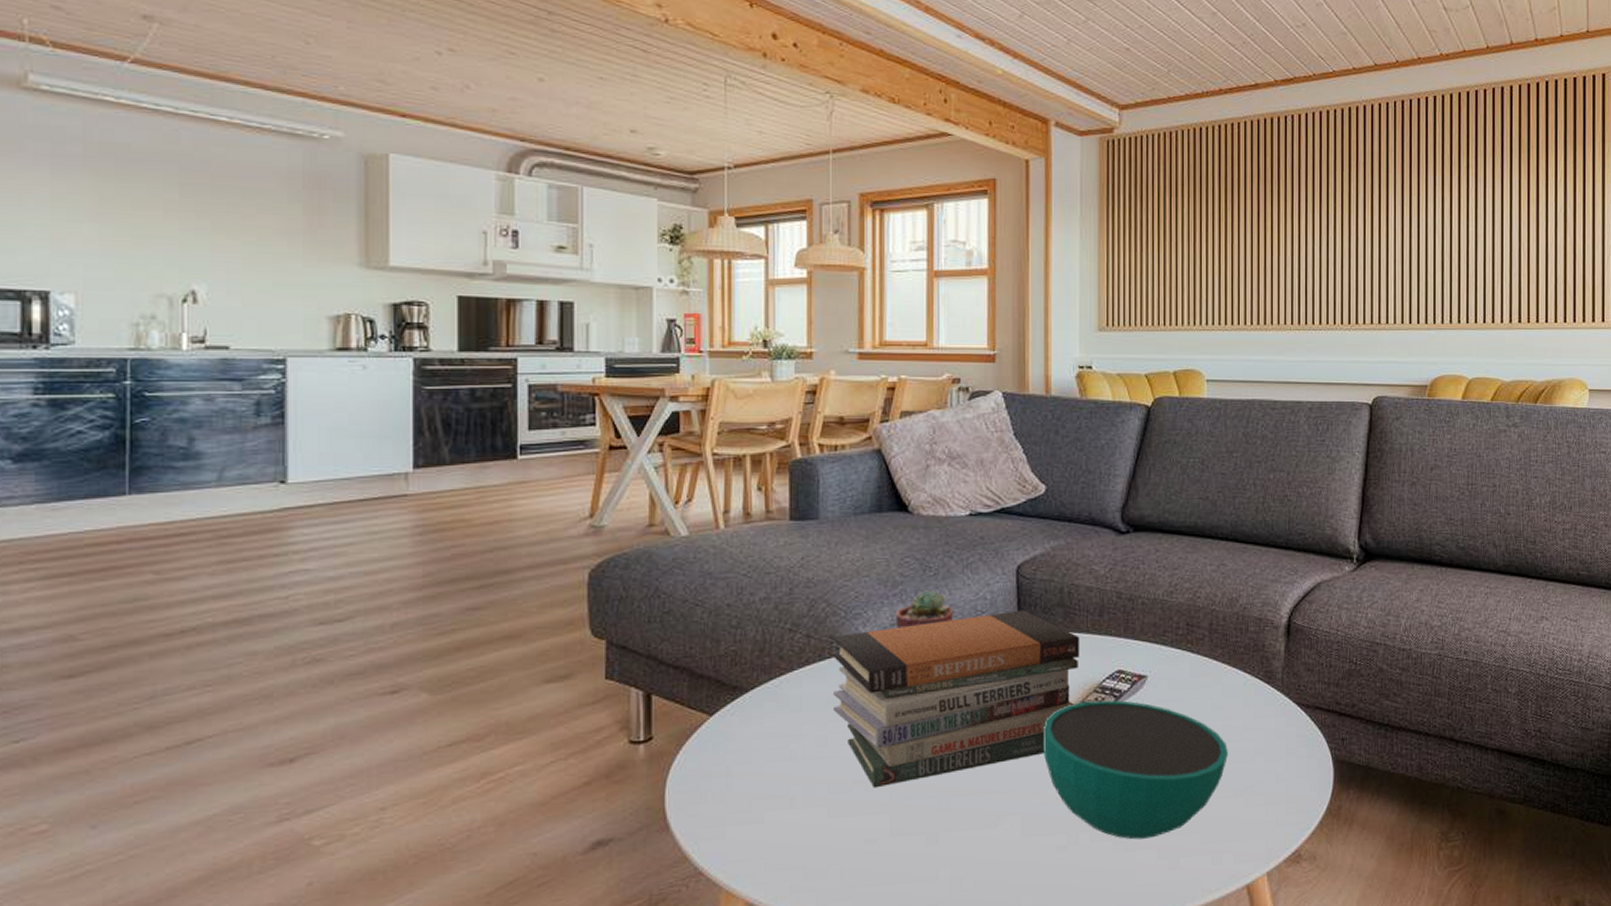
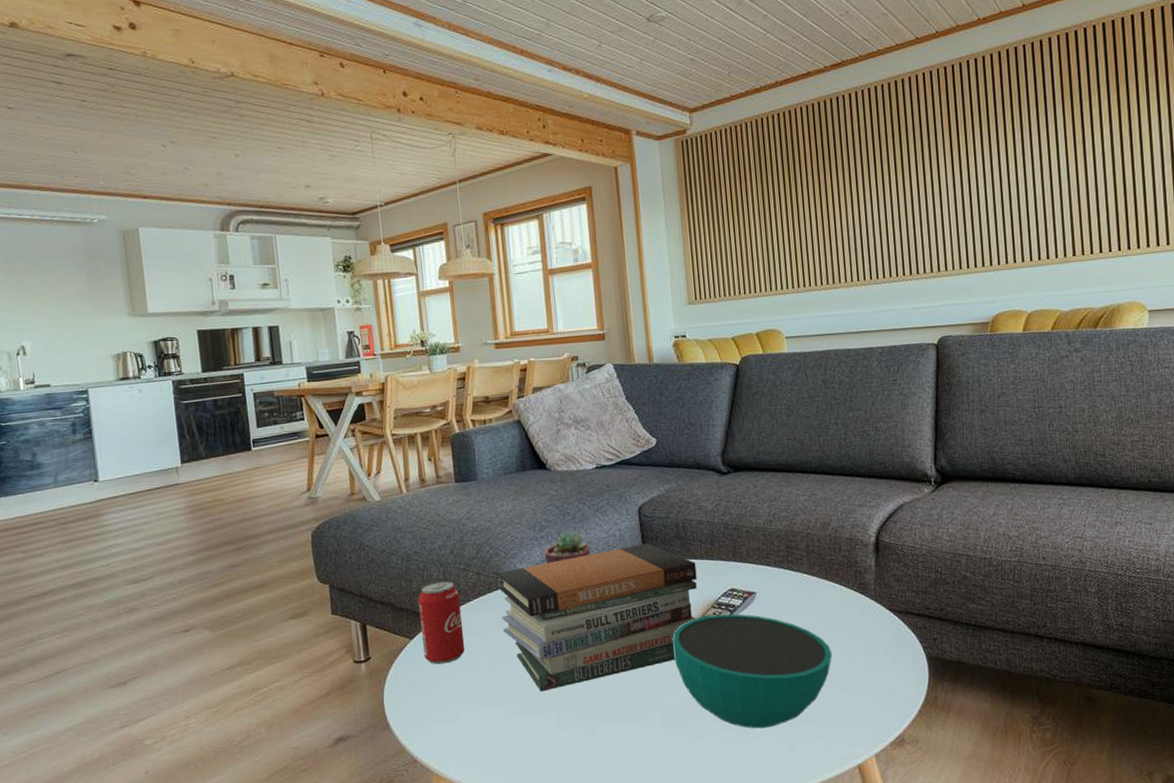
beverage can: none [725,643,782,750] -> present [418,581,465,665]

